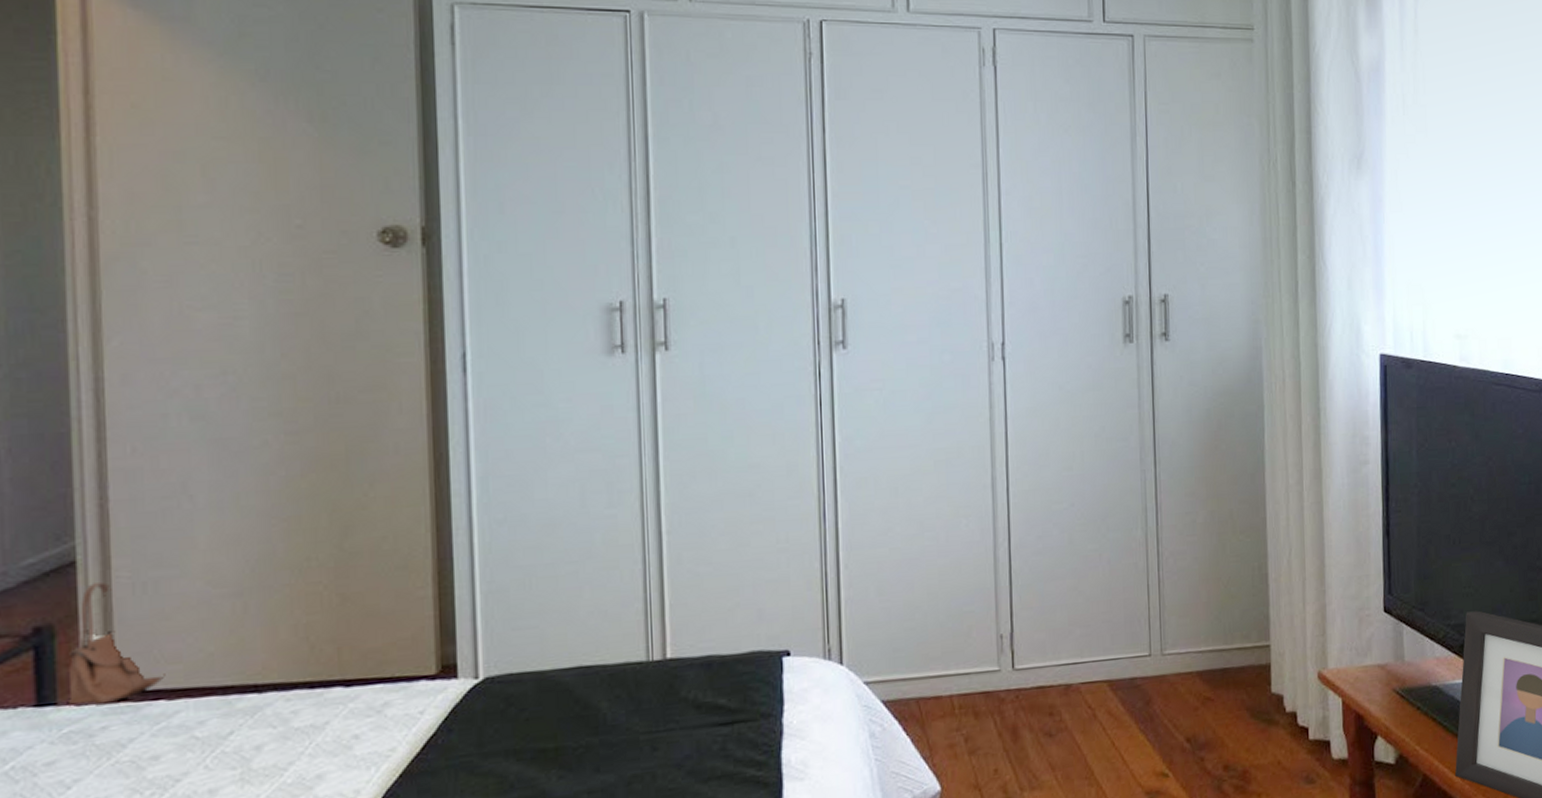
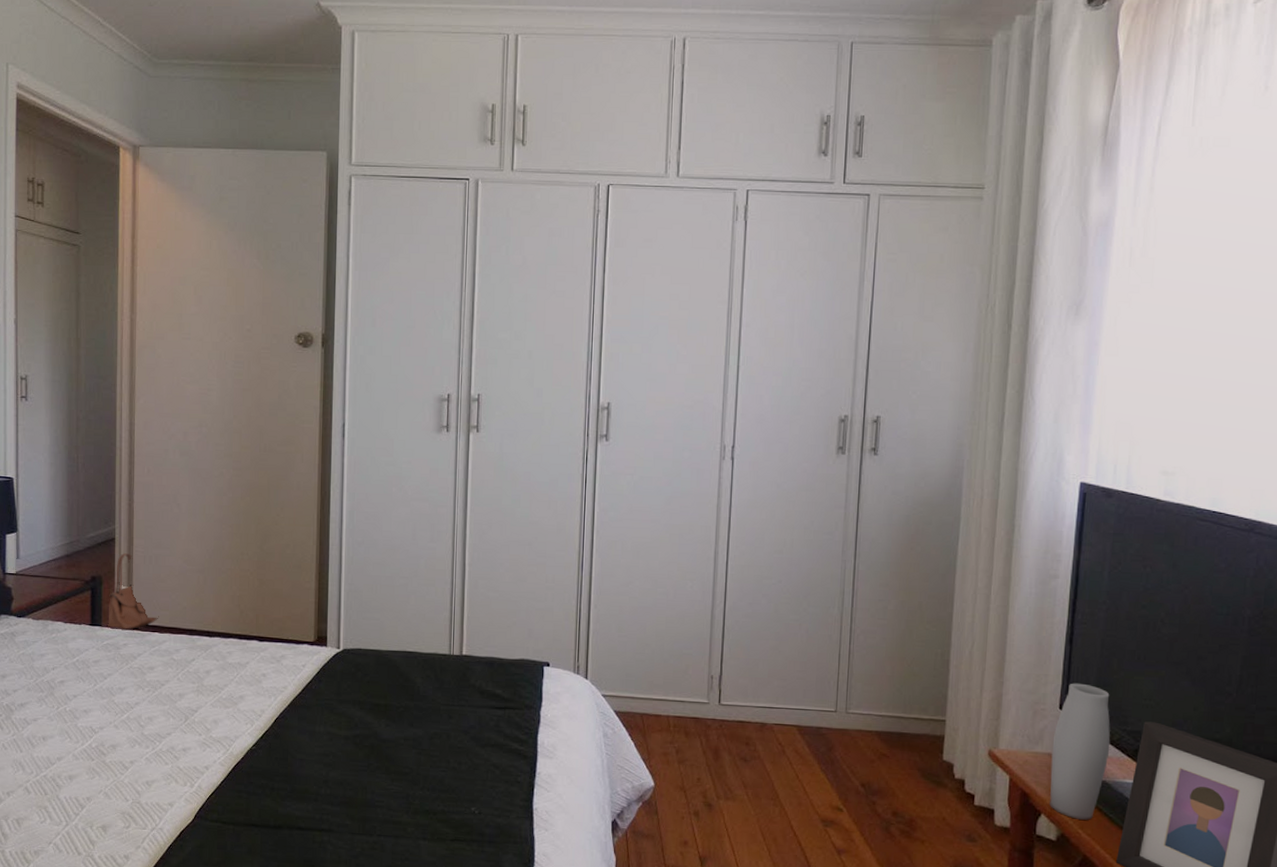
vase: none [1381,579,1437,735] -> present [1050,683,1111,820]

